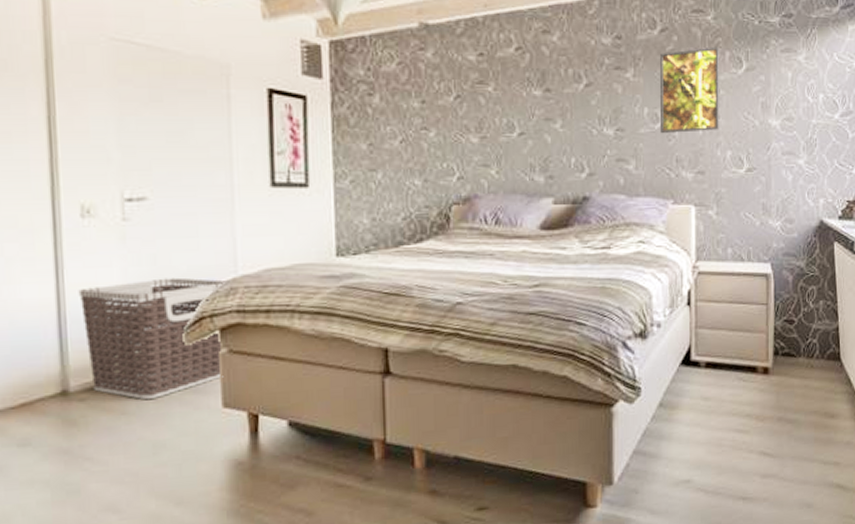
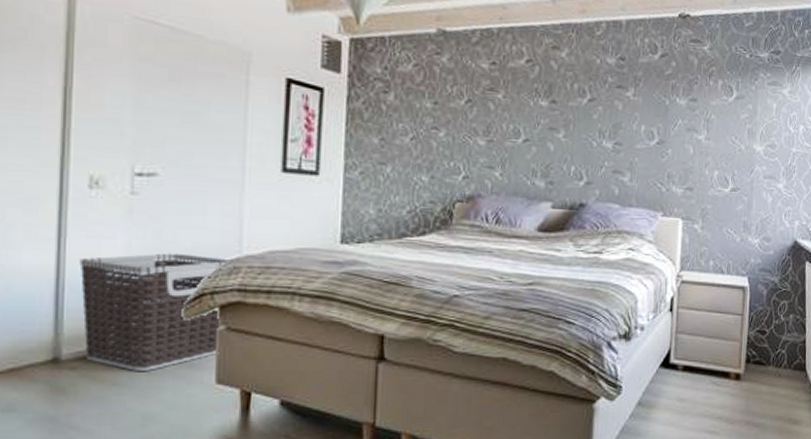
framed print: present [659,46,719,134] -> none [654,74,713,151]

